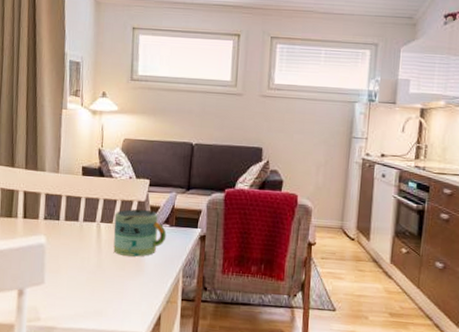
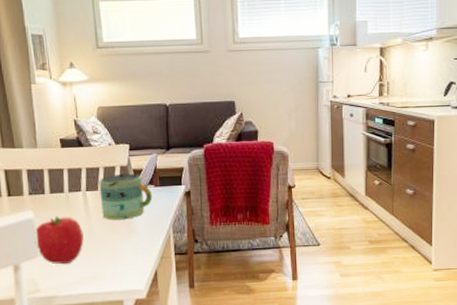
fruit: none [43,244,92,296] -> present [34,216,84,265]

